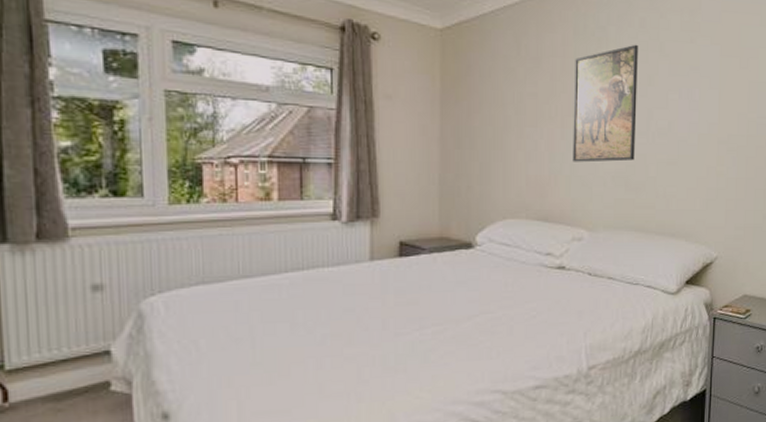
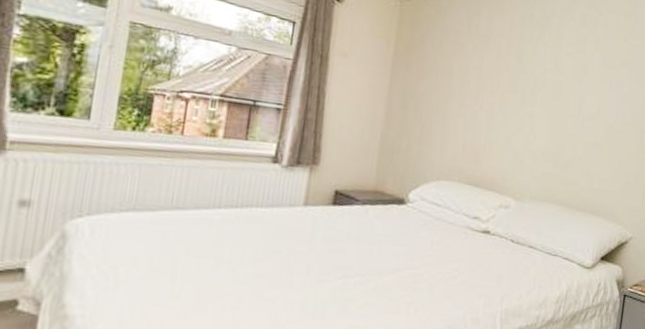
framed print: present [572,44,638,163] -> none [507,35,577,140]

